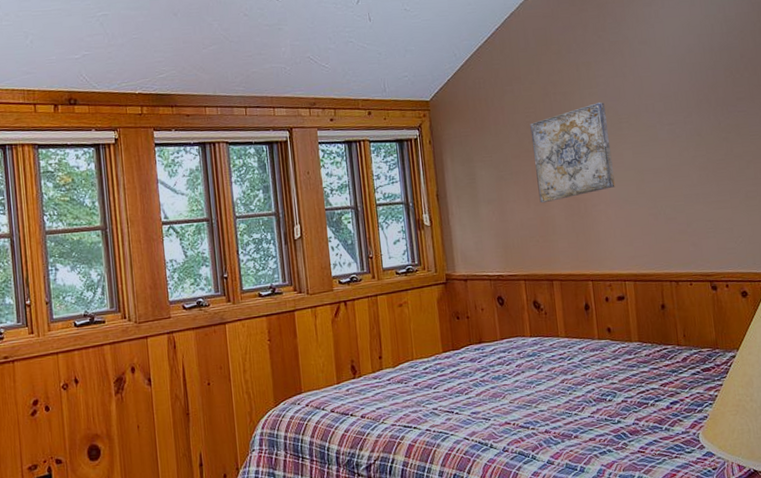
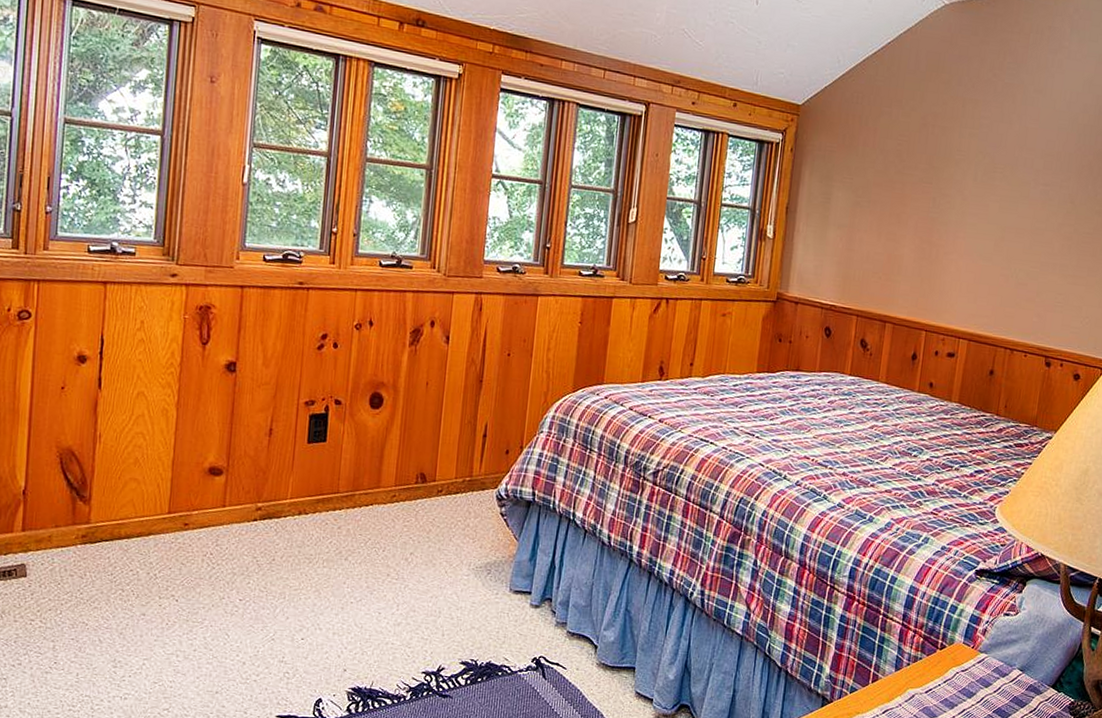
wall art: present [530,102,615,203] -> none [891,145,983,240]

